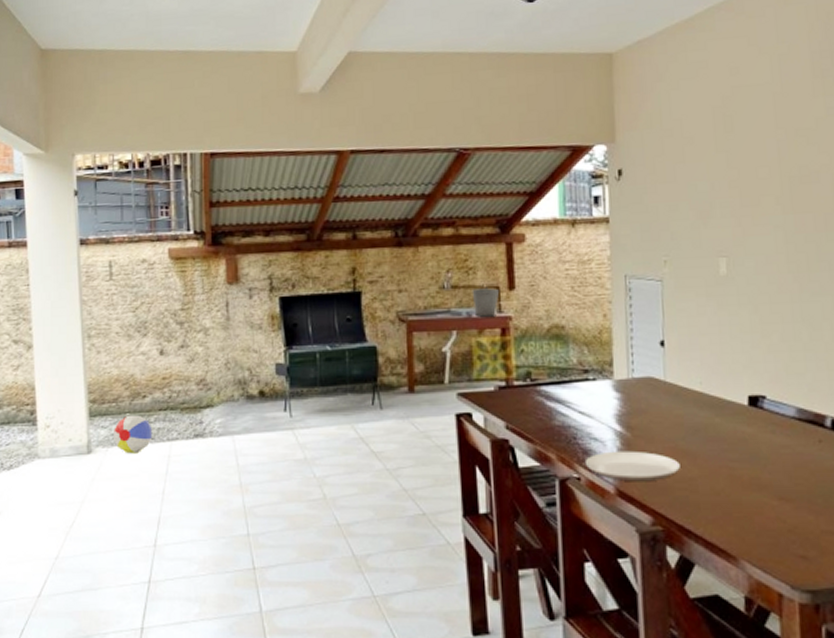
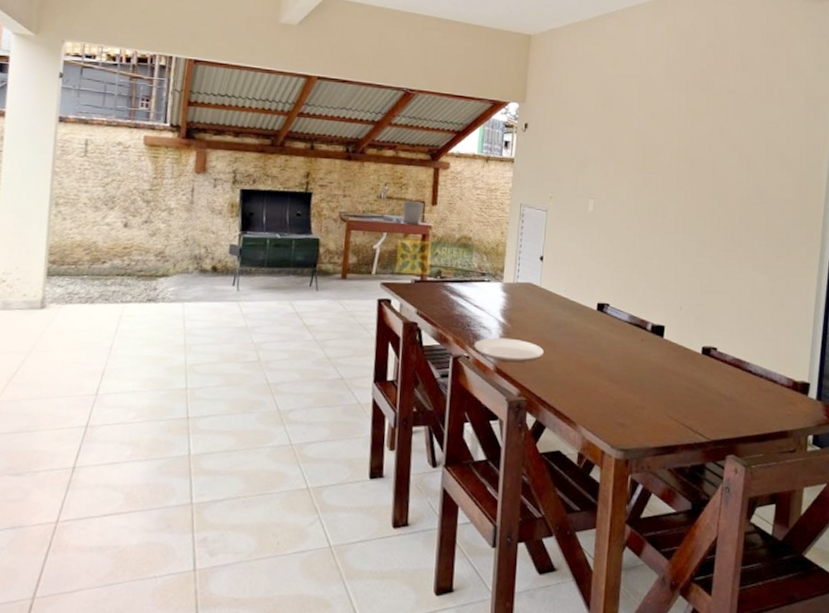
beachball: present [114,415,153,454] -> none [68,277,108,312]

